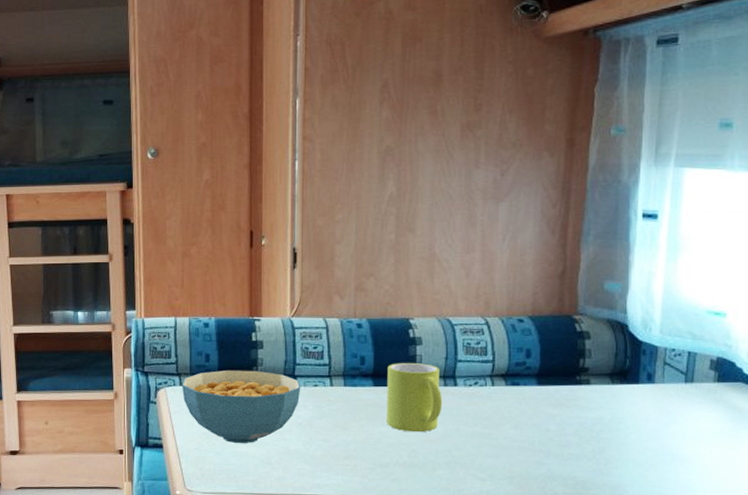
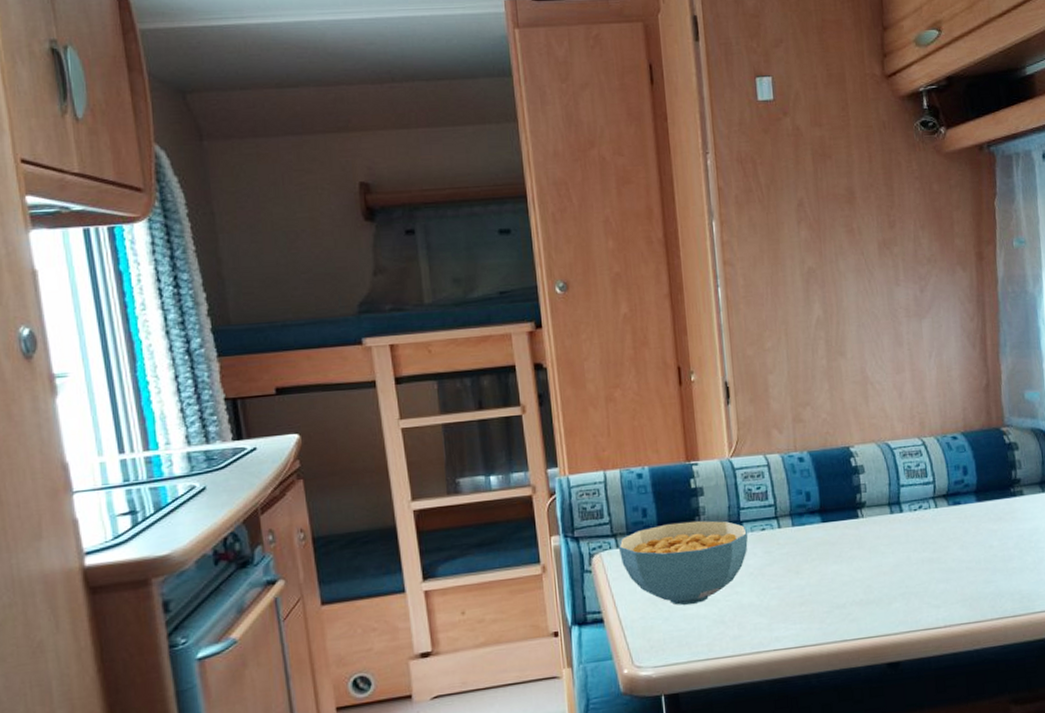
mug: present [387,362,443,433] -> none [833,492,892,567]

